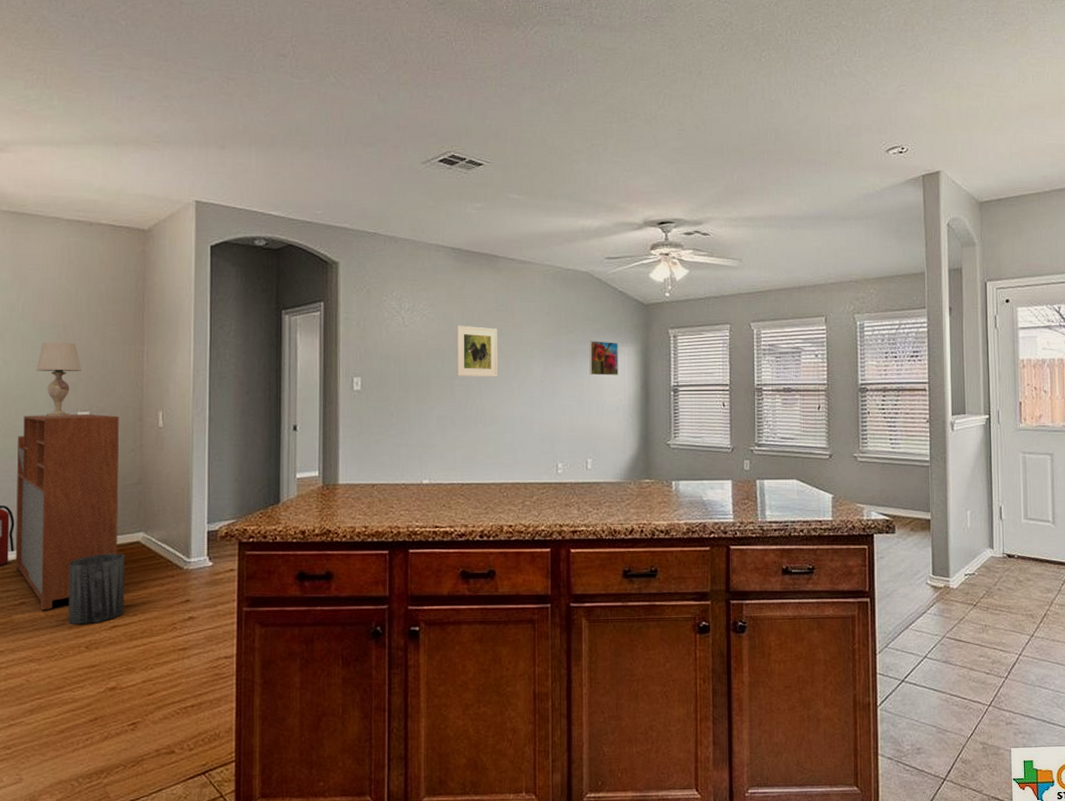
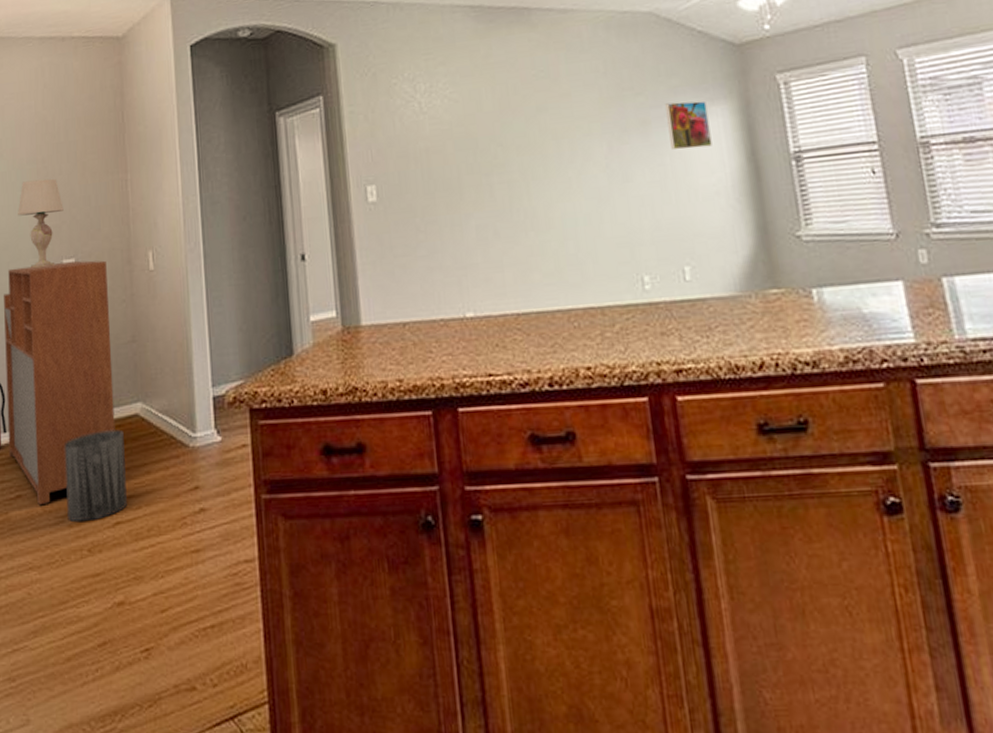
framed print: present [456,325,498,377] -> none [486,102,549,171]

